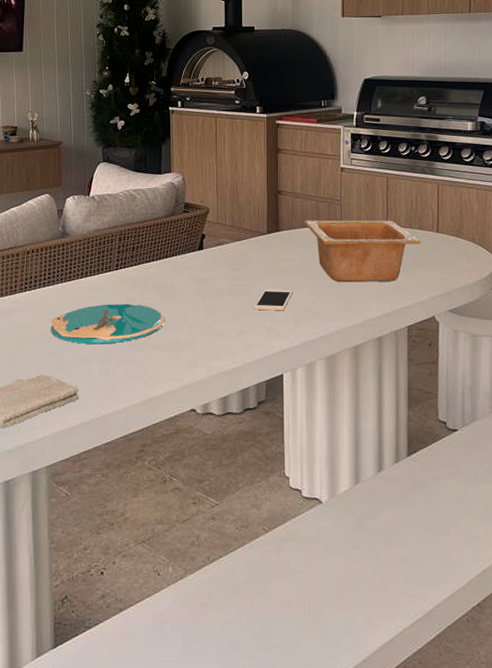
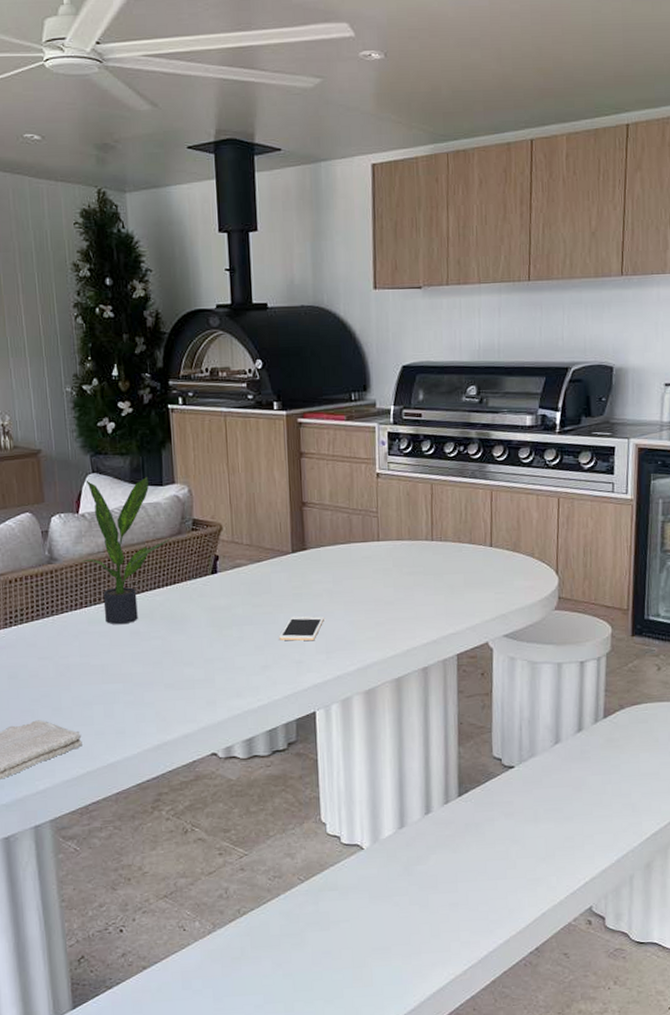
plate: present [51,303,165,345] -> none [44,637,177,685]
potted plant: none [89,165,167,292] -> present [81,476,172,625]
serving bowl: present [303,220,421,283] -> none [334,534,472,607]

